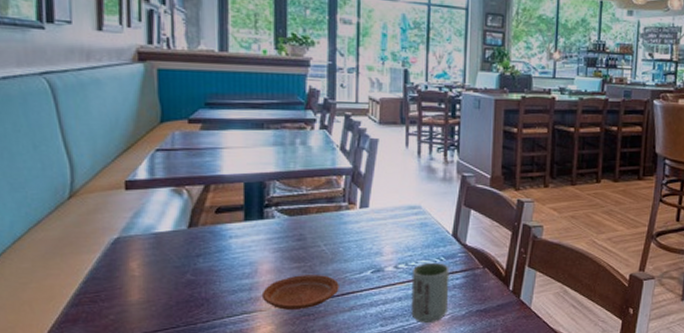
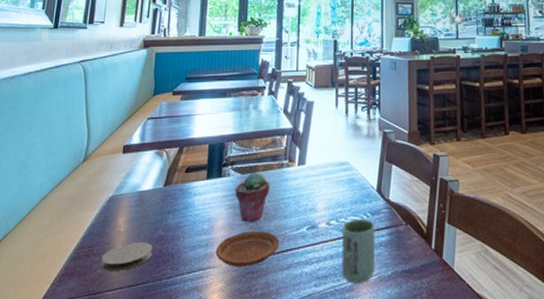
coaster: none [113,287,180,317] -> present [101,243,152,271]
potted succulent: none [282,214,326,267] -> present [235,172,271,223]

